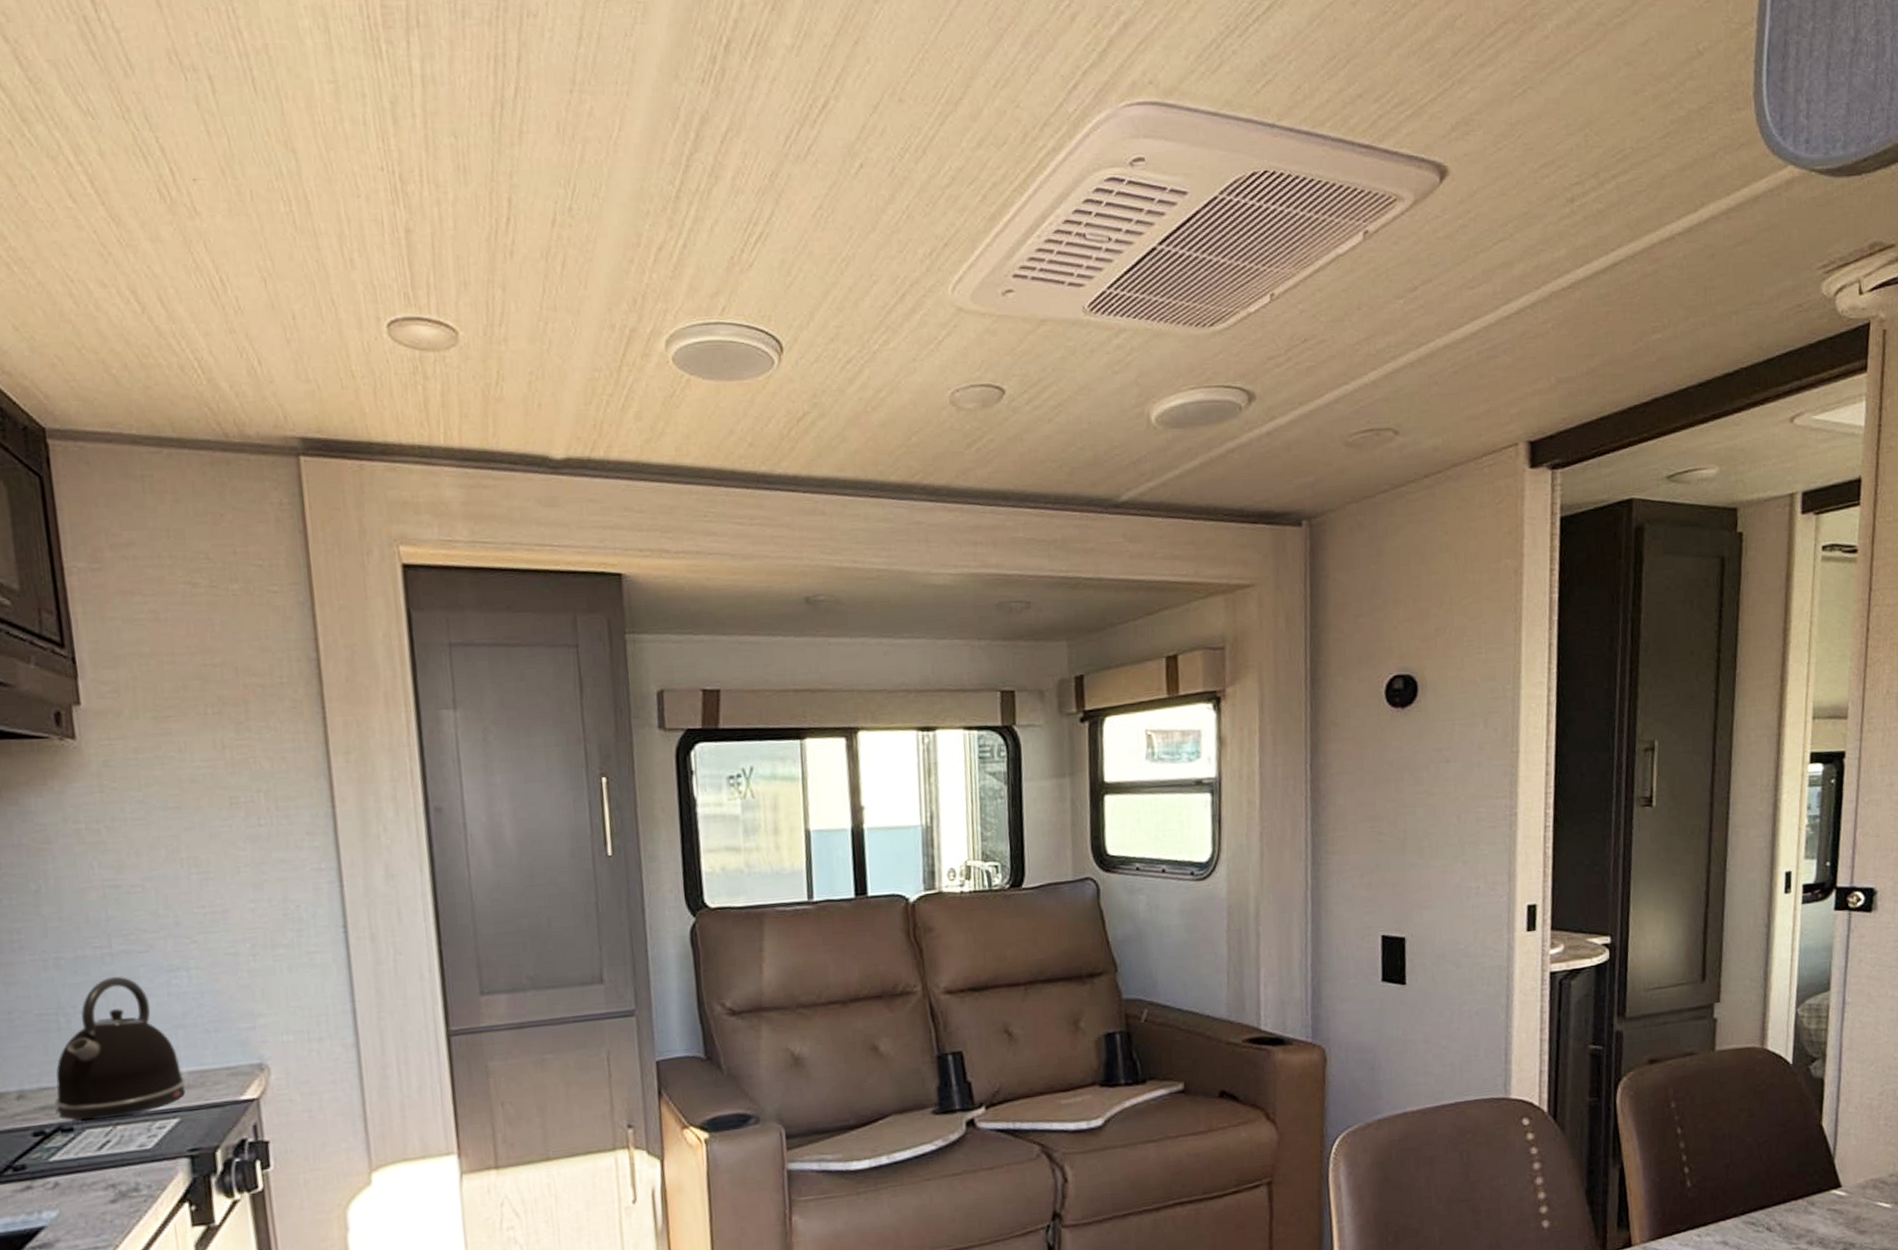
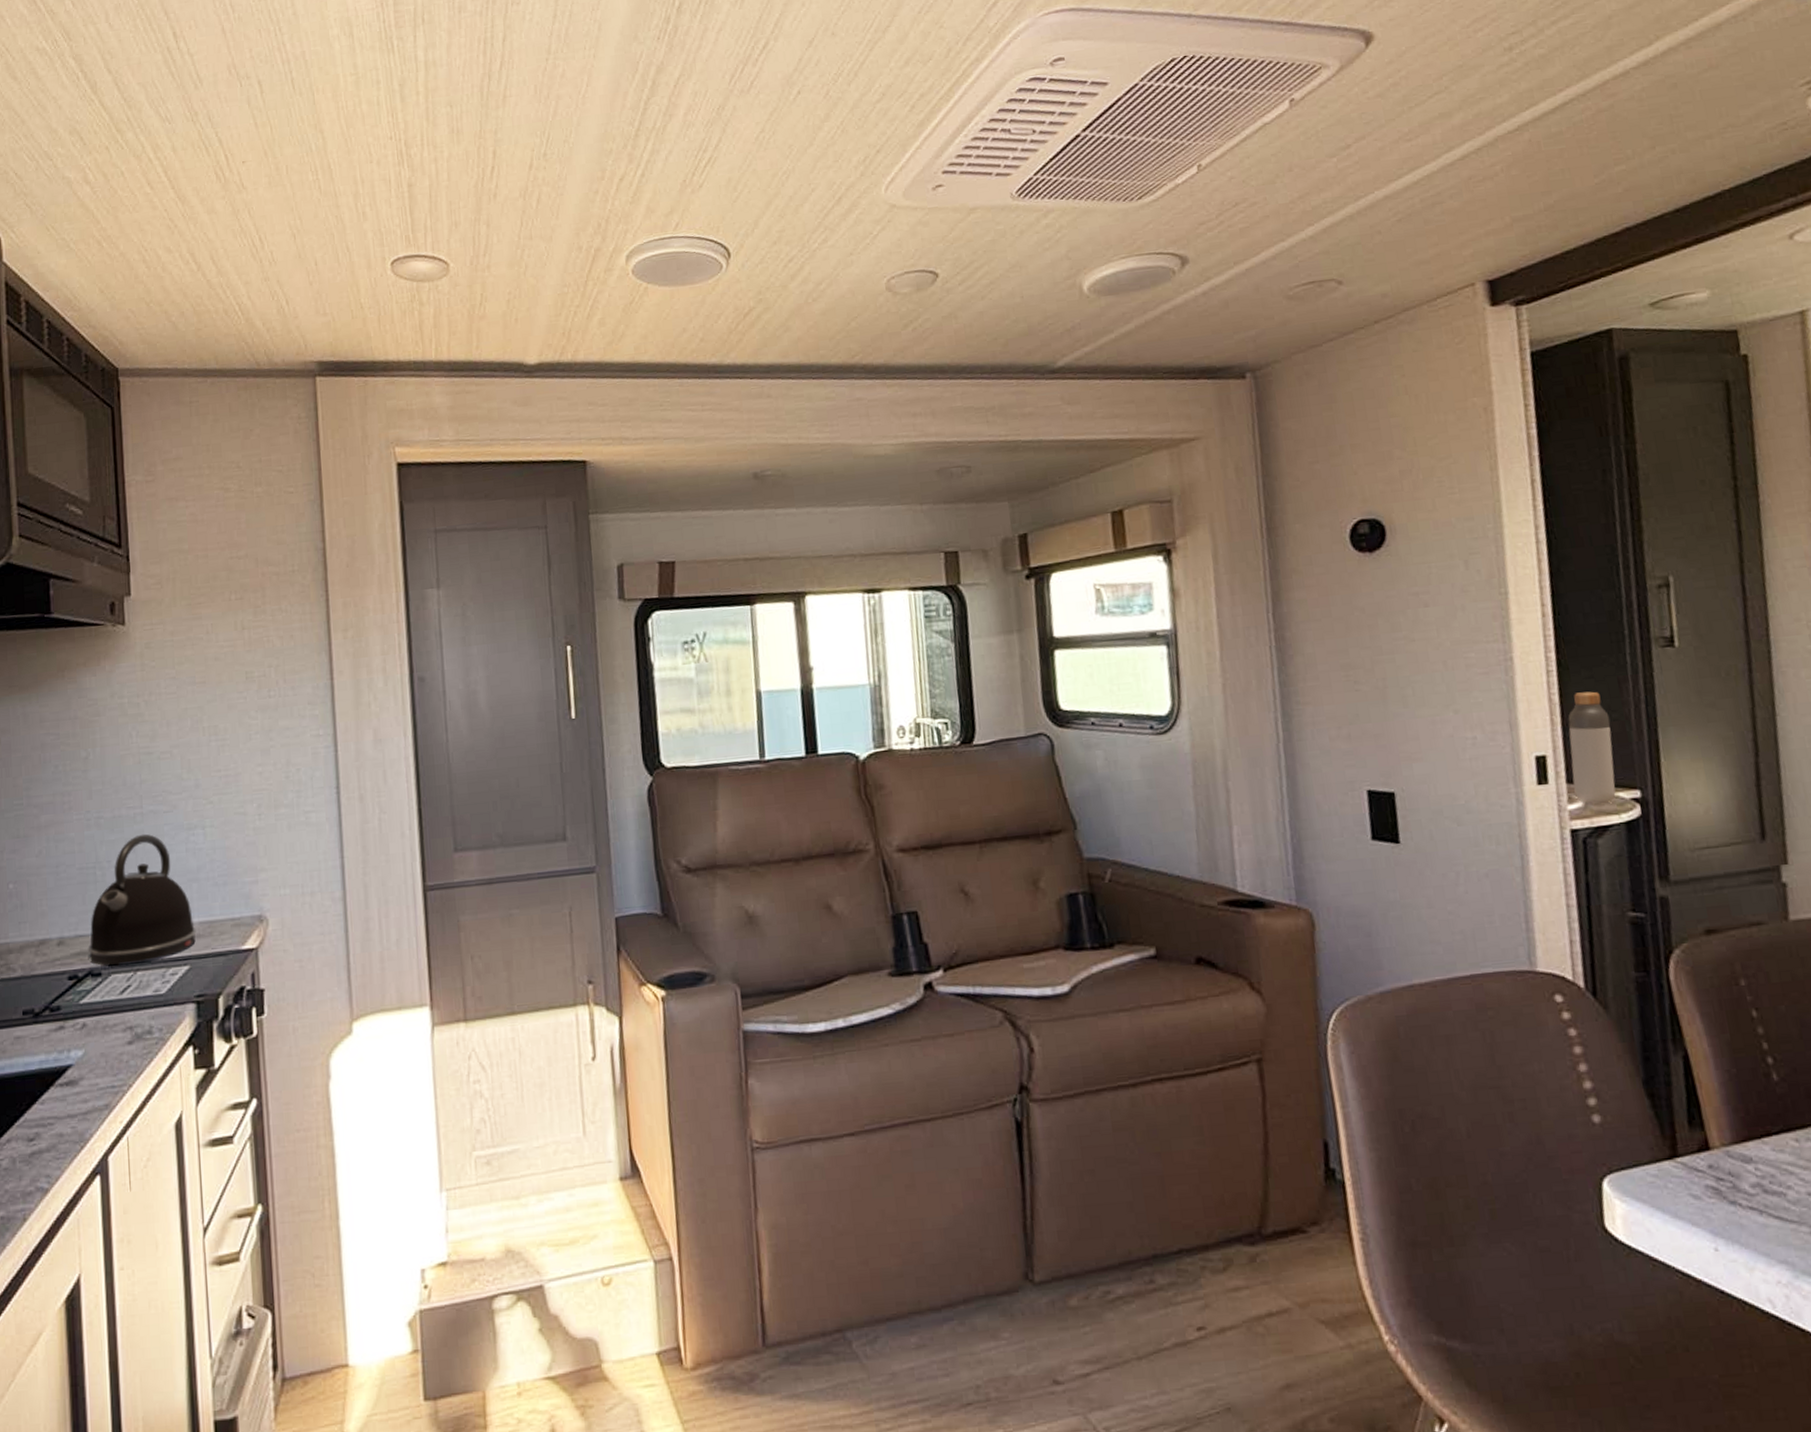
bottle: none [1556,846,1593,949] -> present [1567,691,1616,805]

